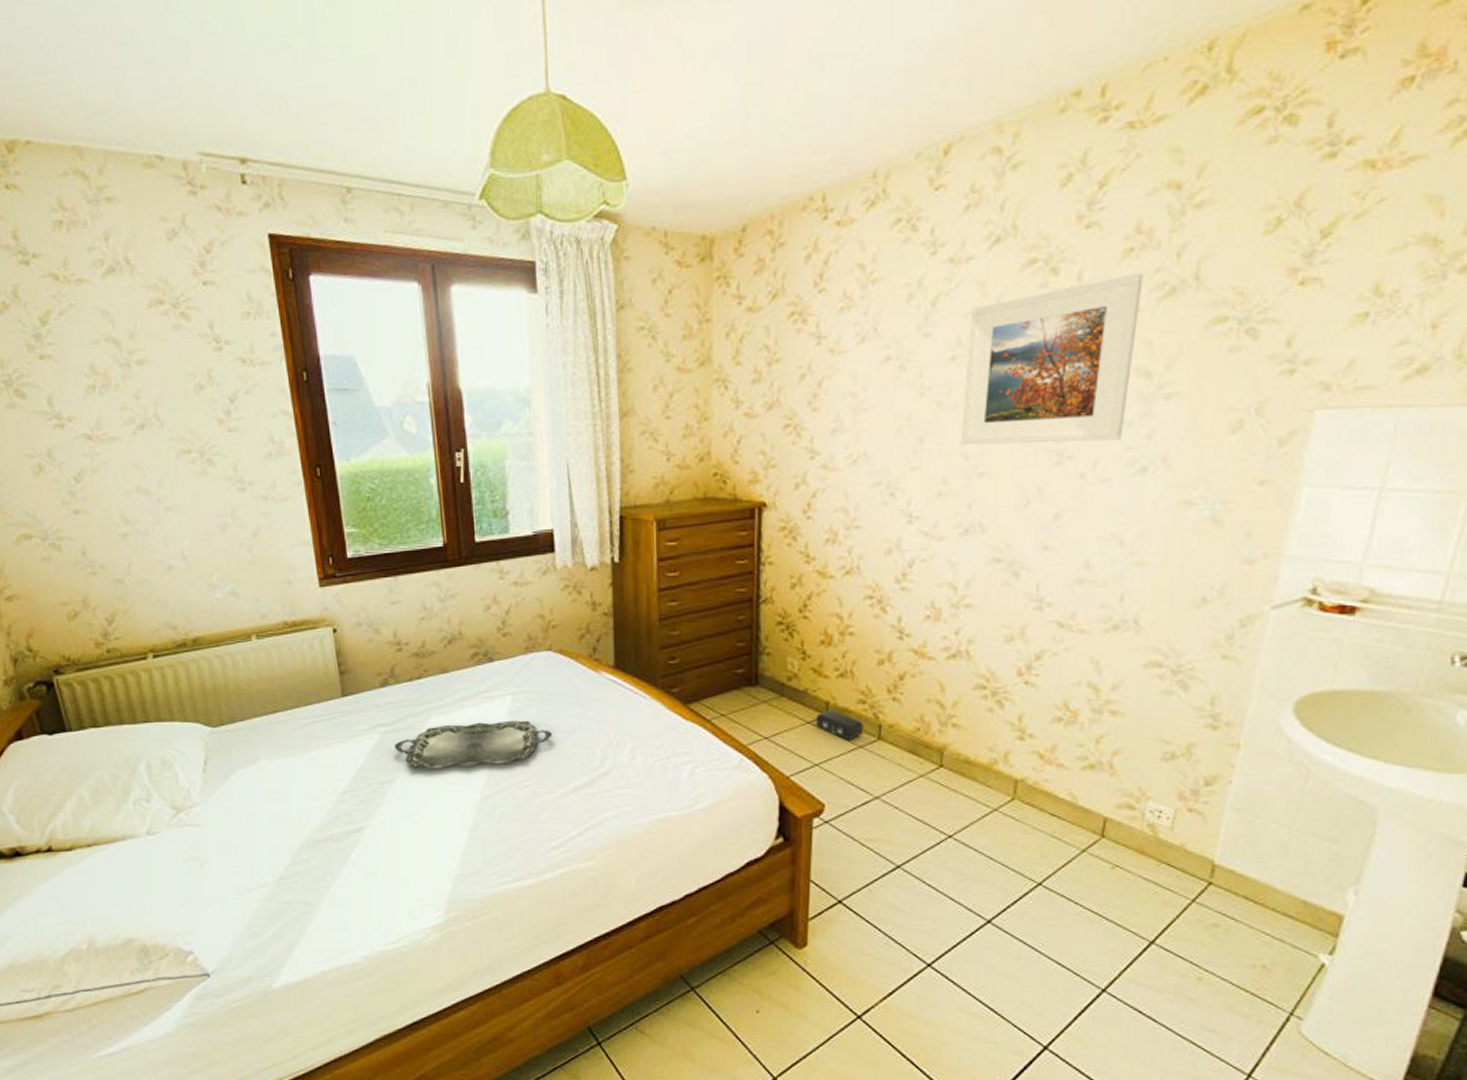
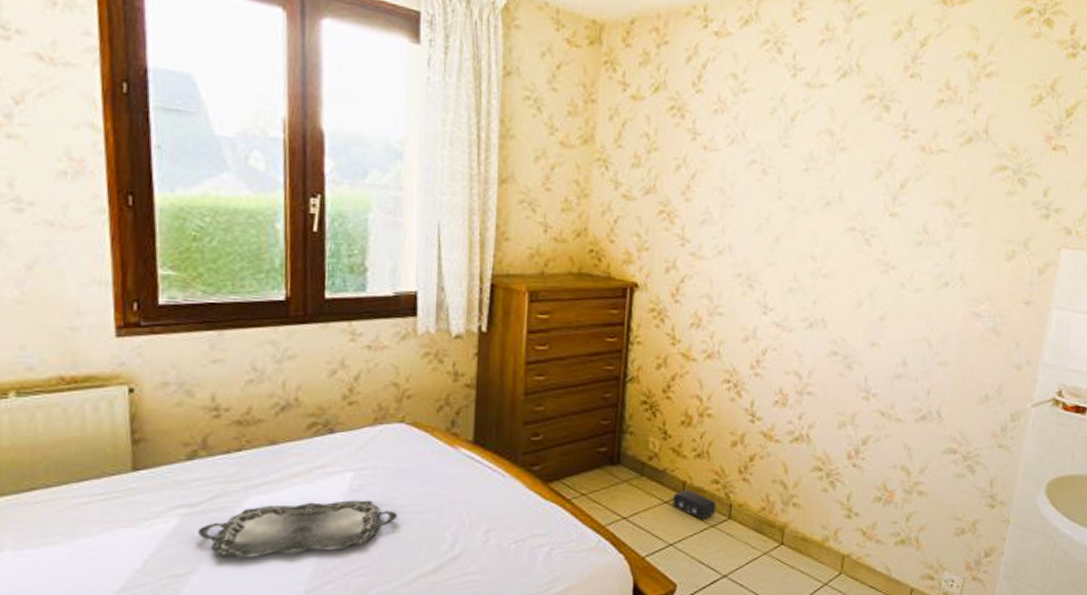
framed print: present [960,273,1143,446] -> none [809,120,950,257]

